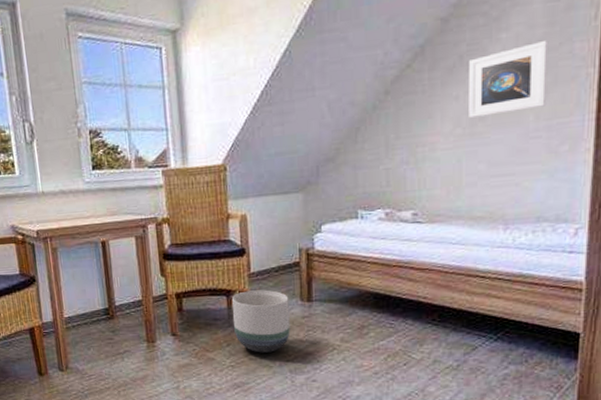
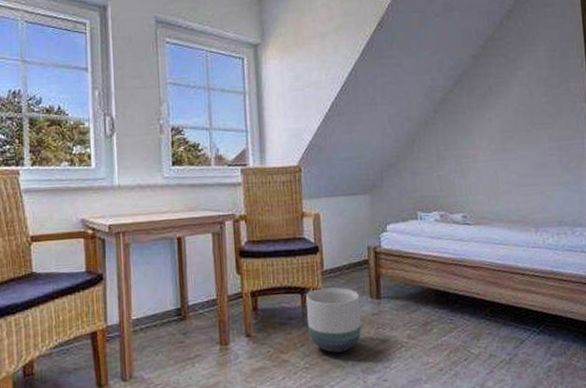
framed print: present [469,39,549,118] -> none [496,79,556,136]

